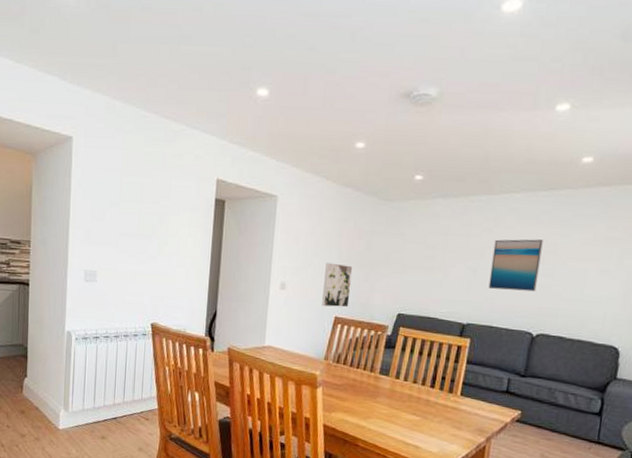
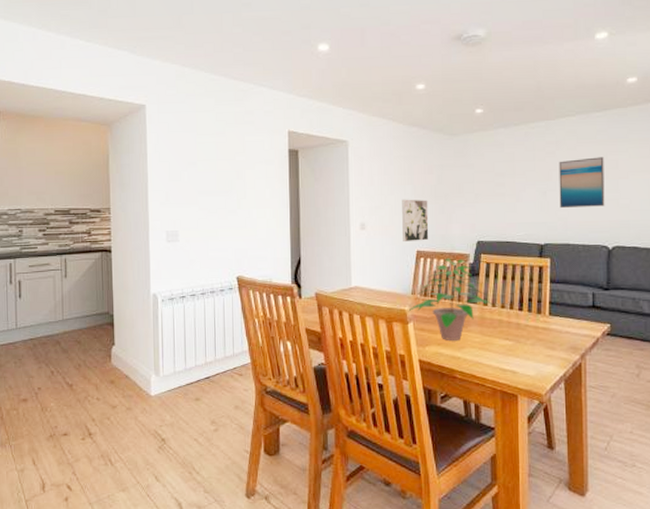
potted plant: none [320,327,405,410] -> present [409,258,493,340]

